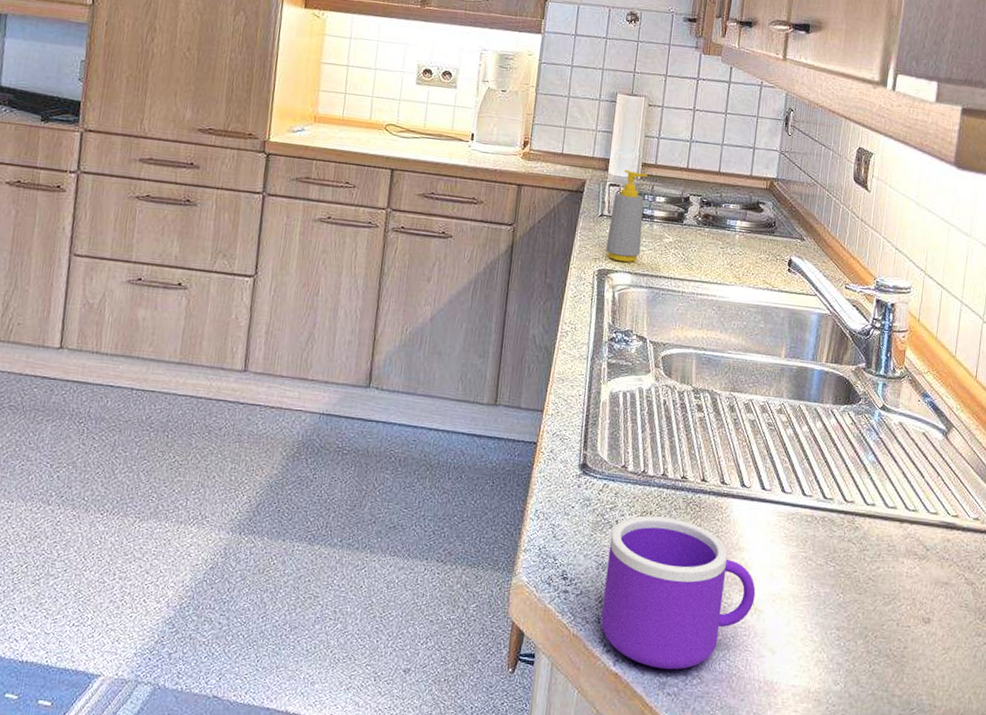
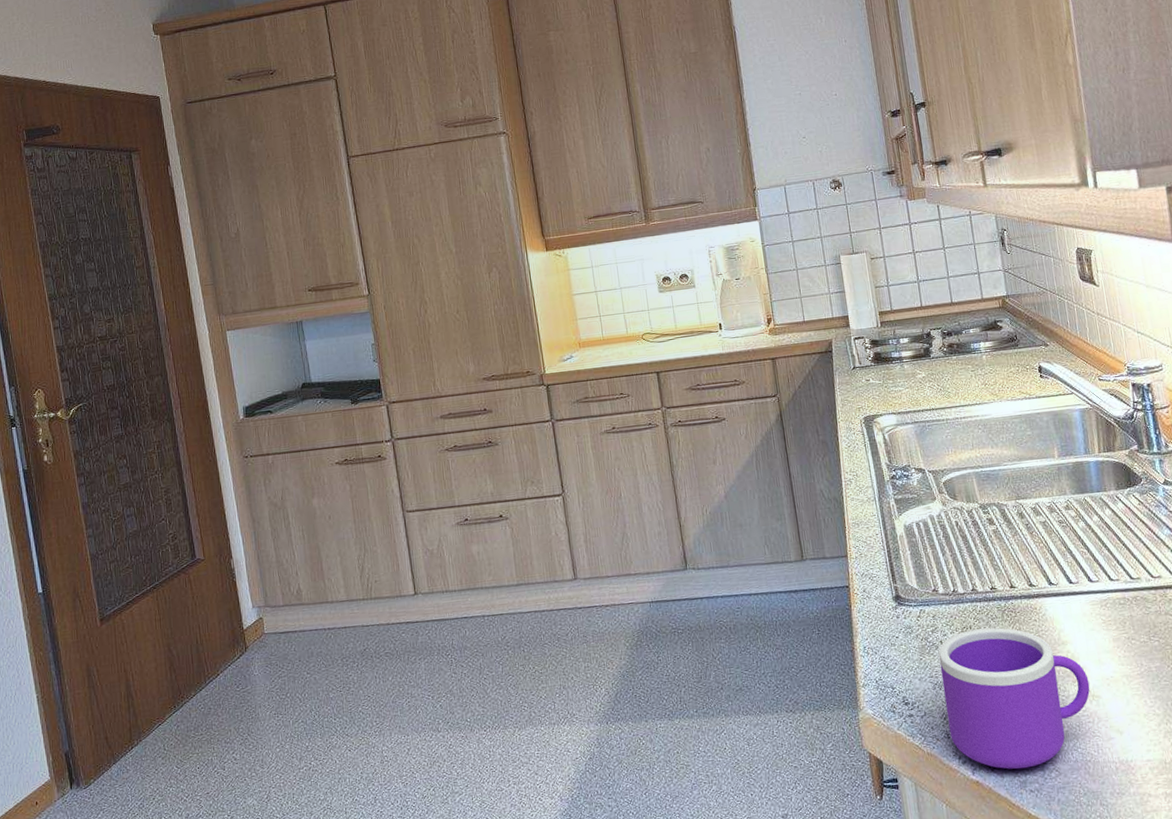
soap bottle: present [606,169,648,263] -> none [861,321,899,406]

